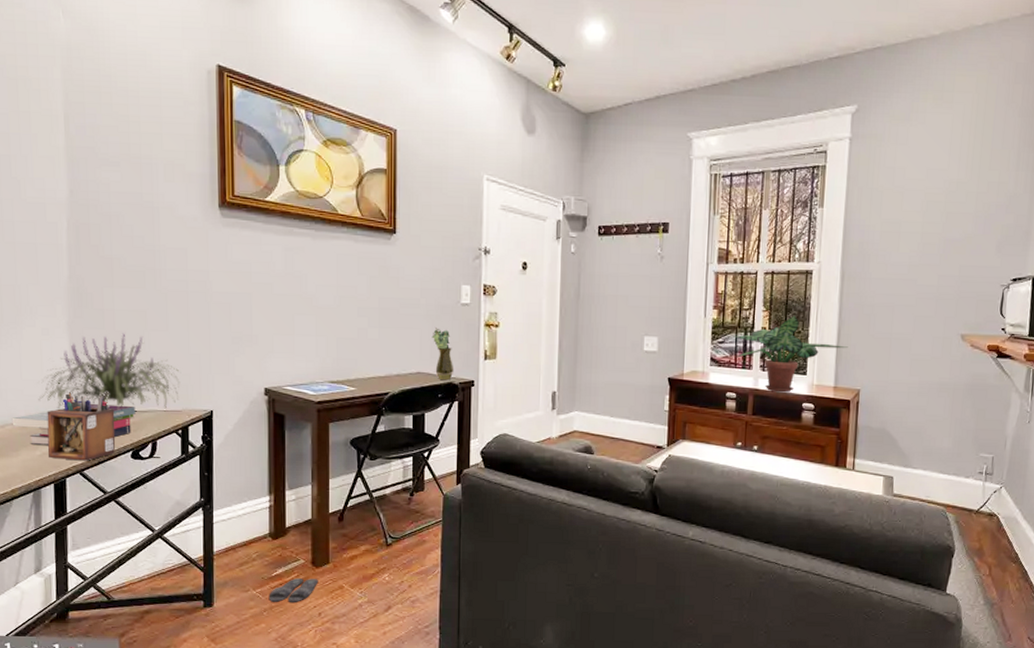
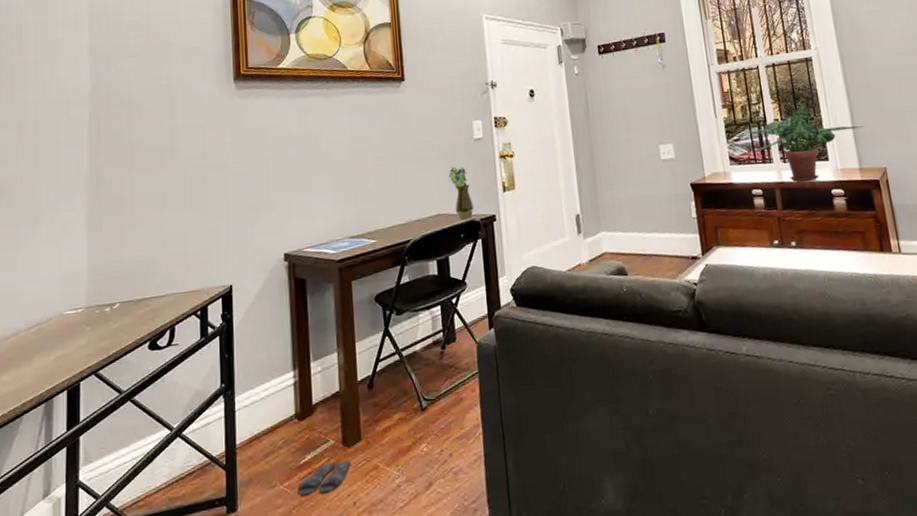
books: present [11,403,136,446] -> none [26,292,153,350]
plant: present [38,333,180,412] -> none [54,217,199,307]
desk organizer: present [47,392,116,461] -> none [62,281,132,362]

